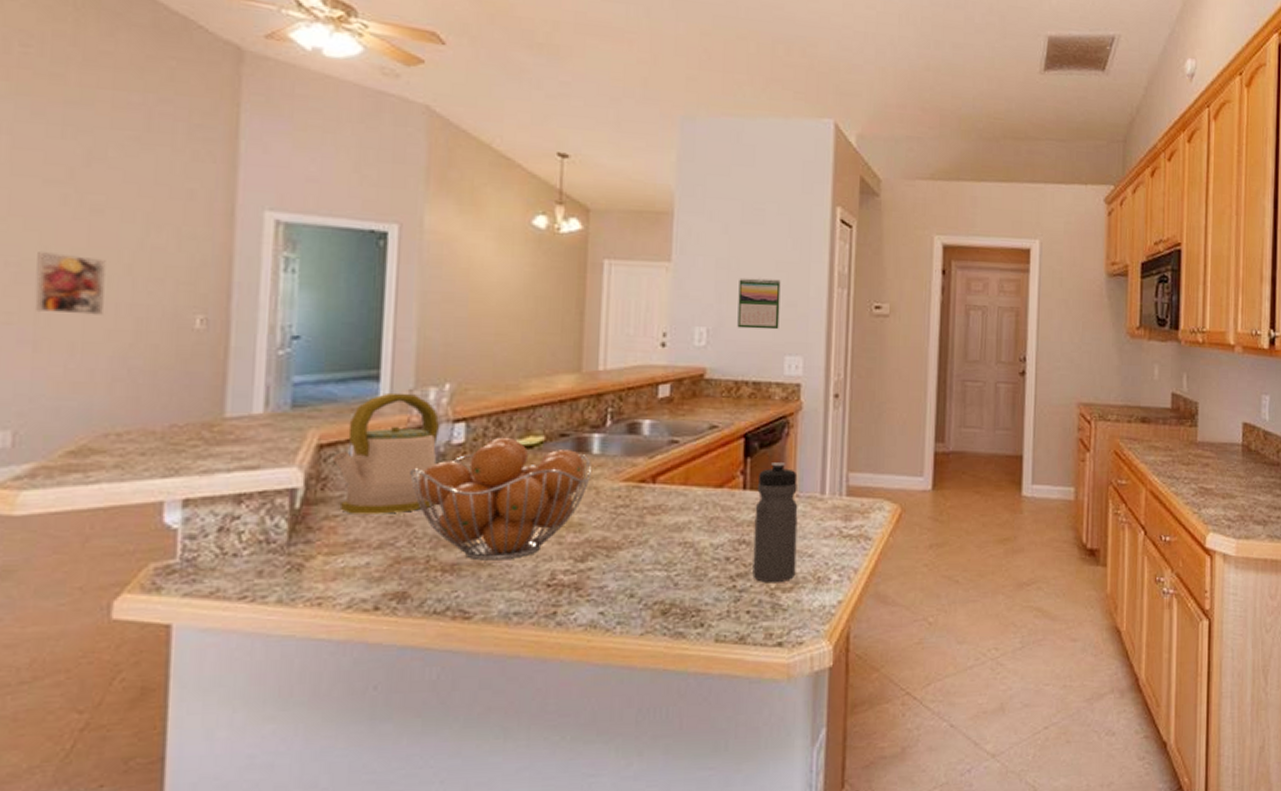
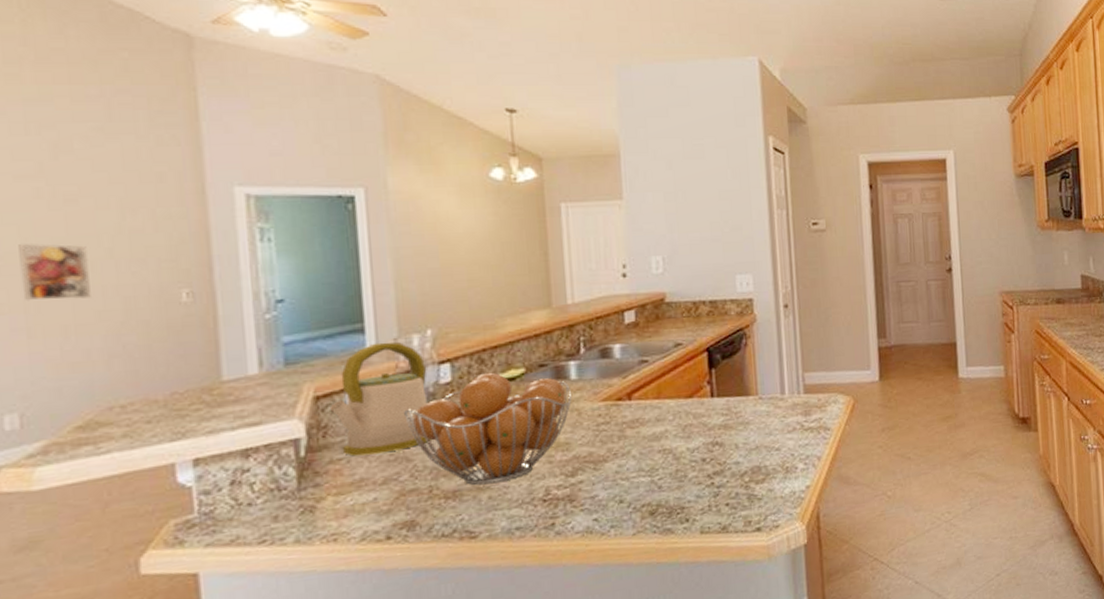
calendar: present [737,278,781,330] -> none [687,207,728,254]
water bottle: present [752,461,798,583] -> none [723,369,766,478]

